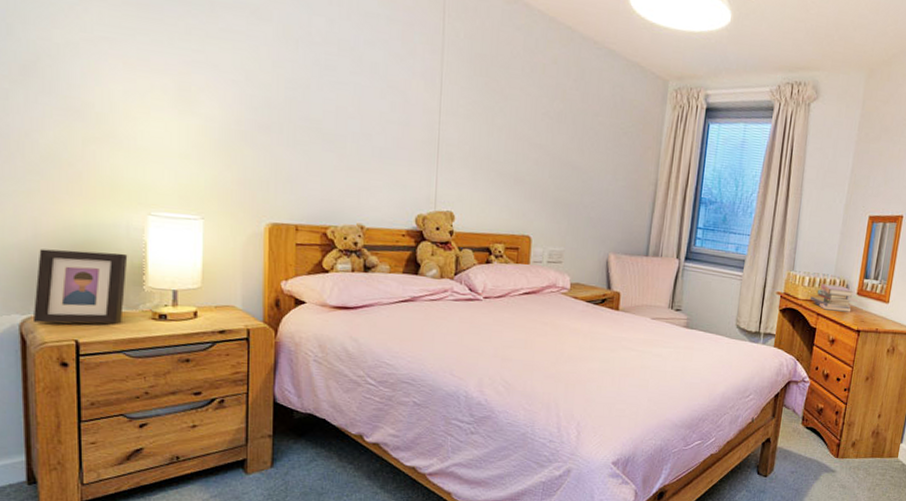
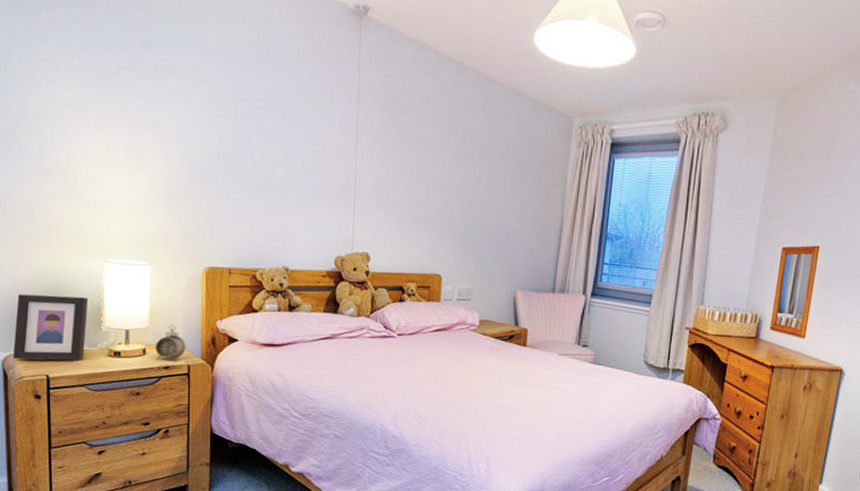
alarm clock: none [209,284,245,326] -> present [155,324,186,362]
books: present [810,283,853,312] -> none [720,318,766,348]

